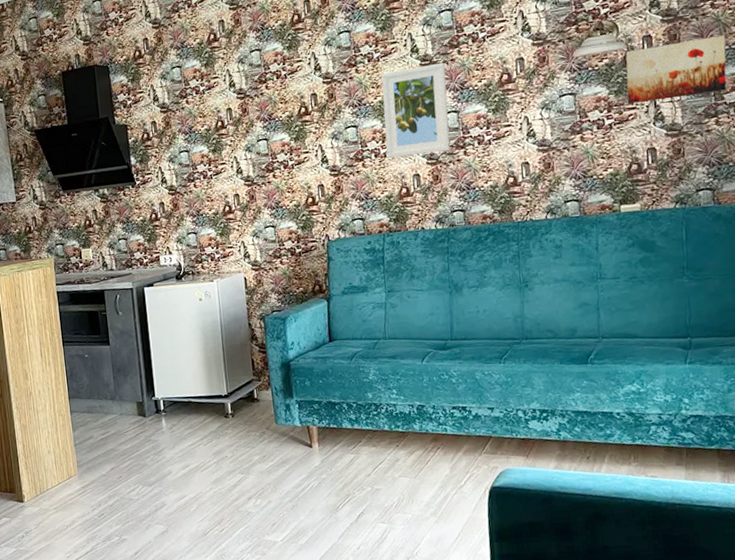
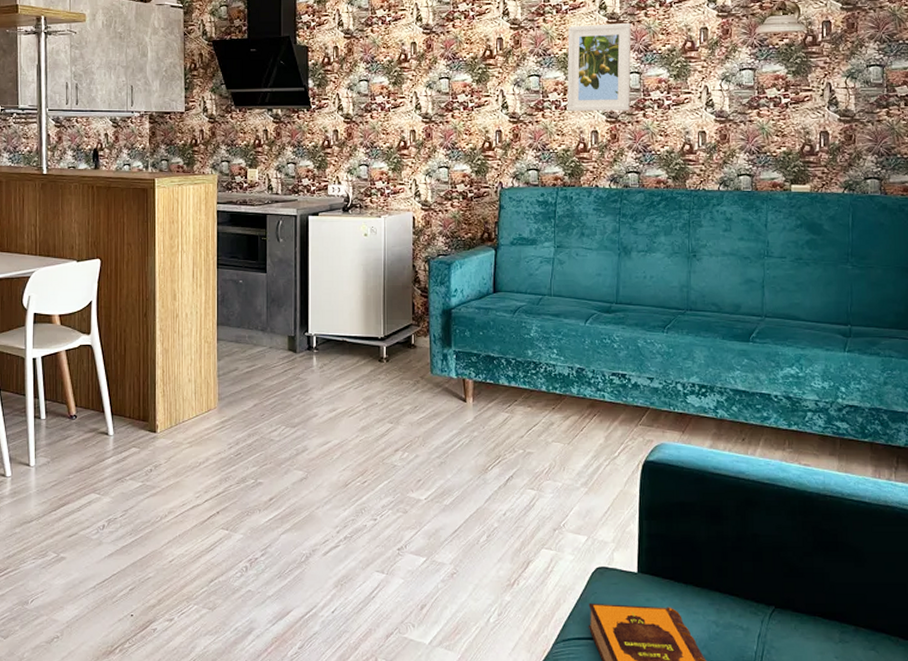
wall art: present [625,35,727,104] -> none [804,29,900,85]

